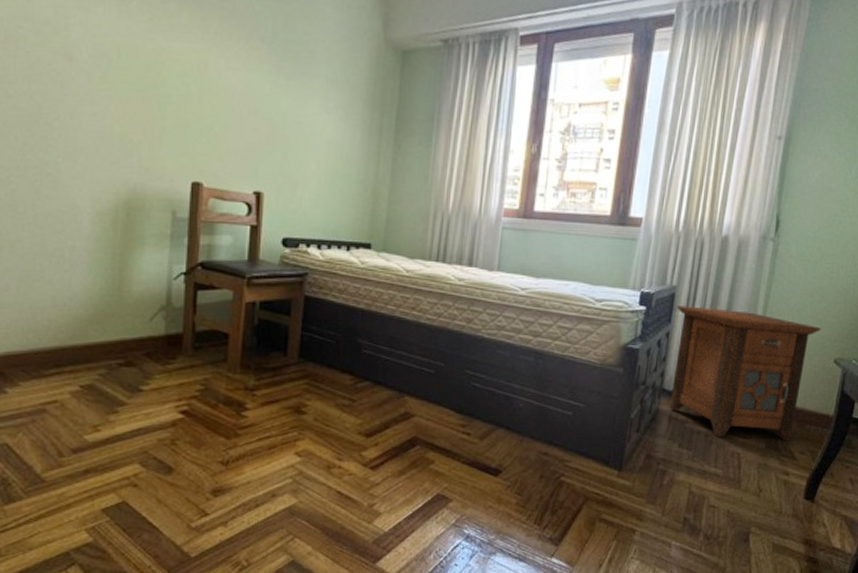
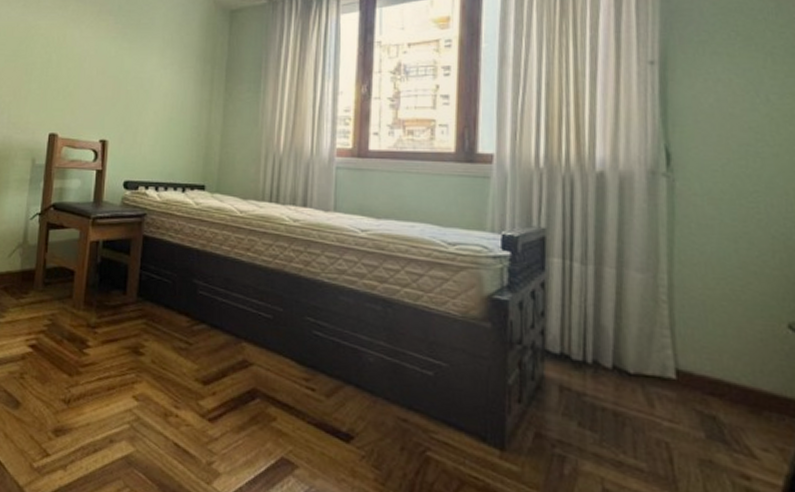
nightstand: present [669,305,821,441] -> none [550,251,758,432]

